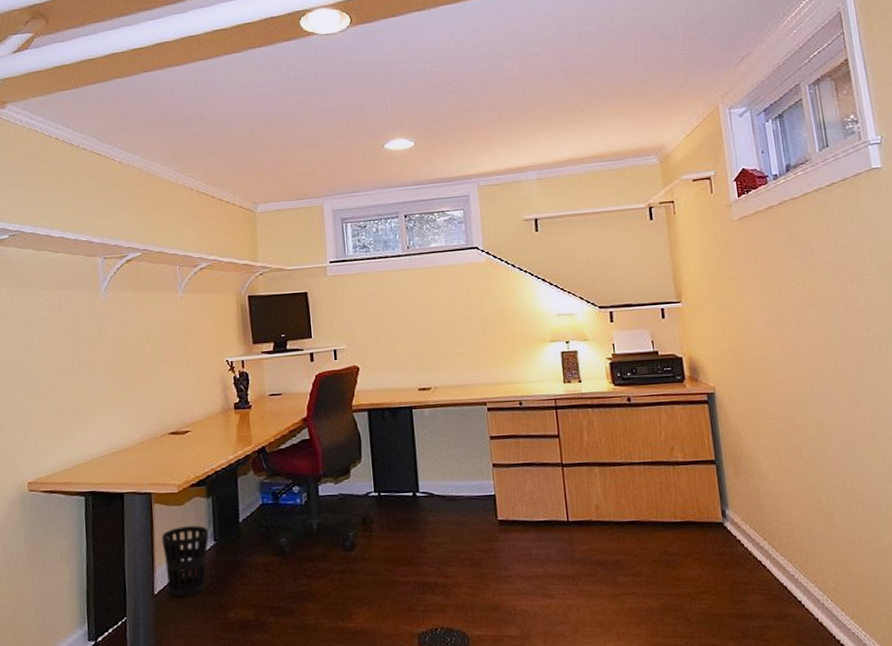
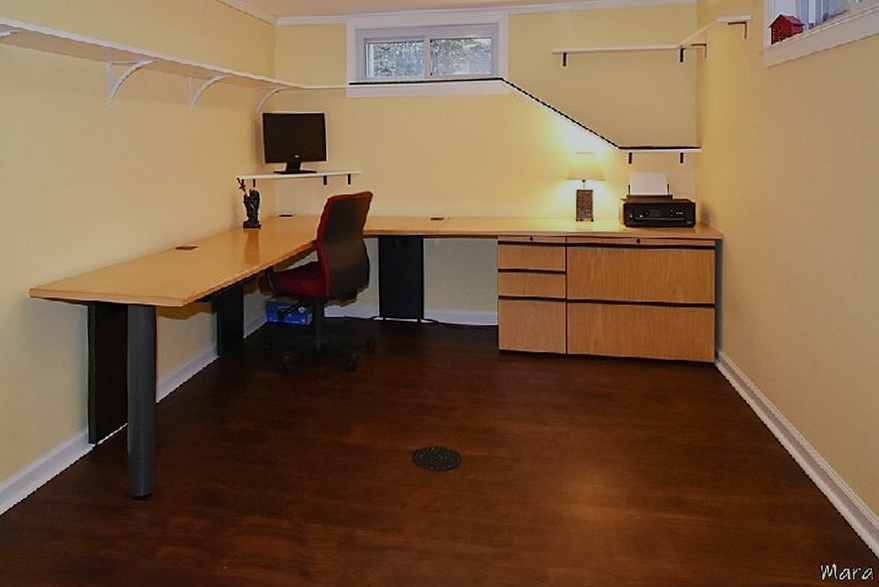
wastebasket: present [161,525,209,597] -> none [165,340,213,407]

